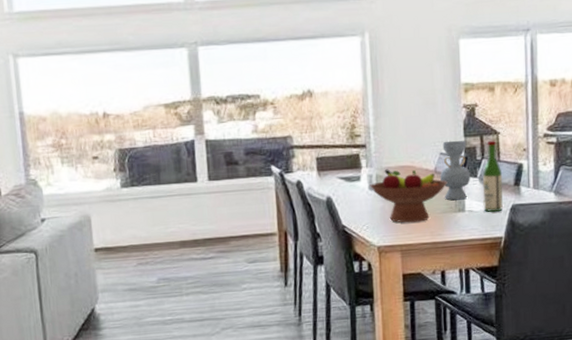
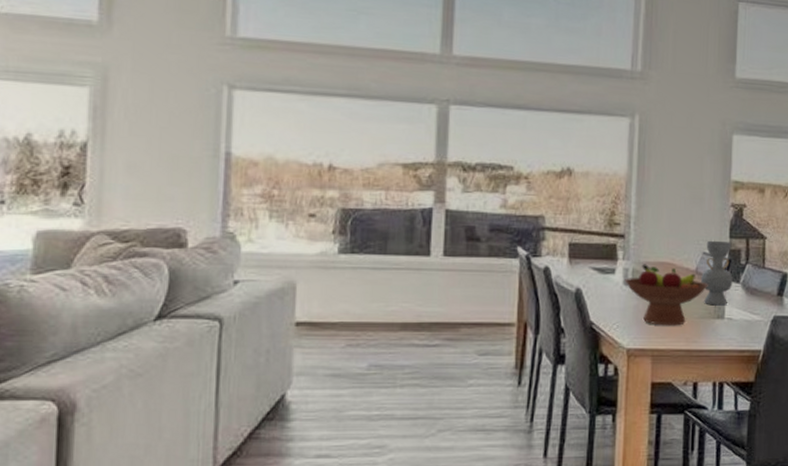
wine bottle: present [482,140,503,212] -> none [743,244,766,322]

